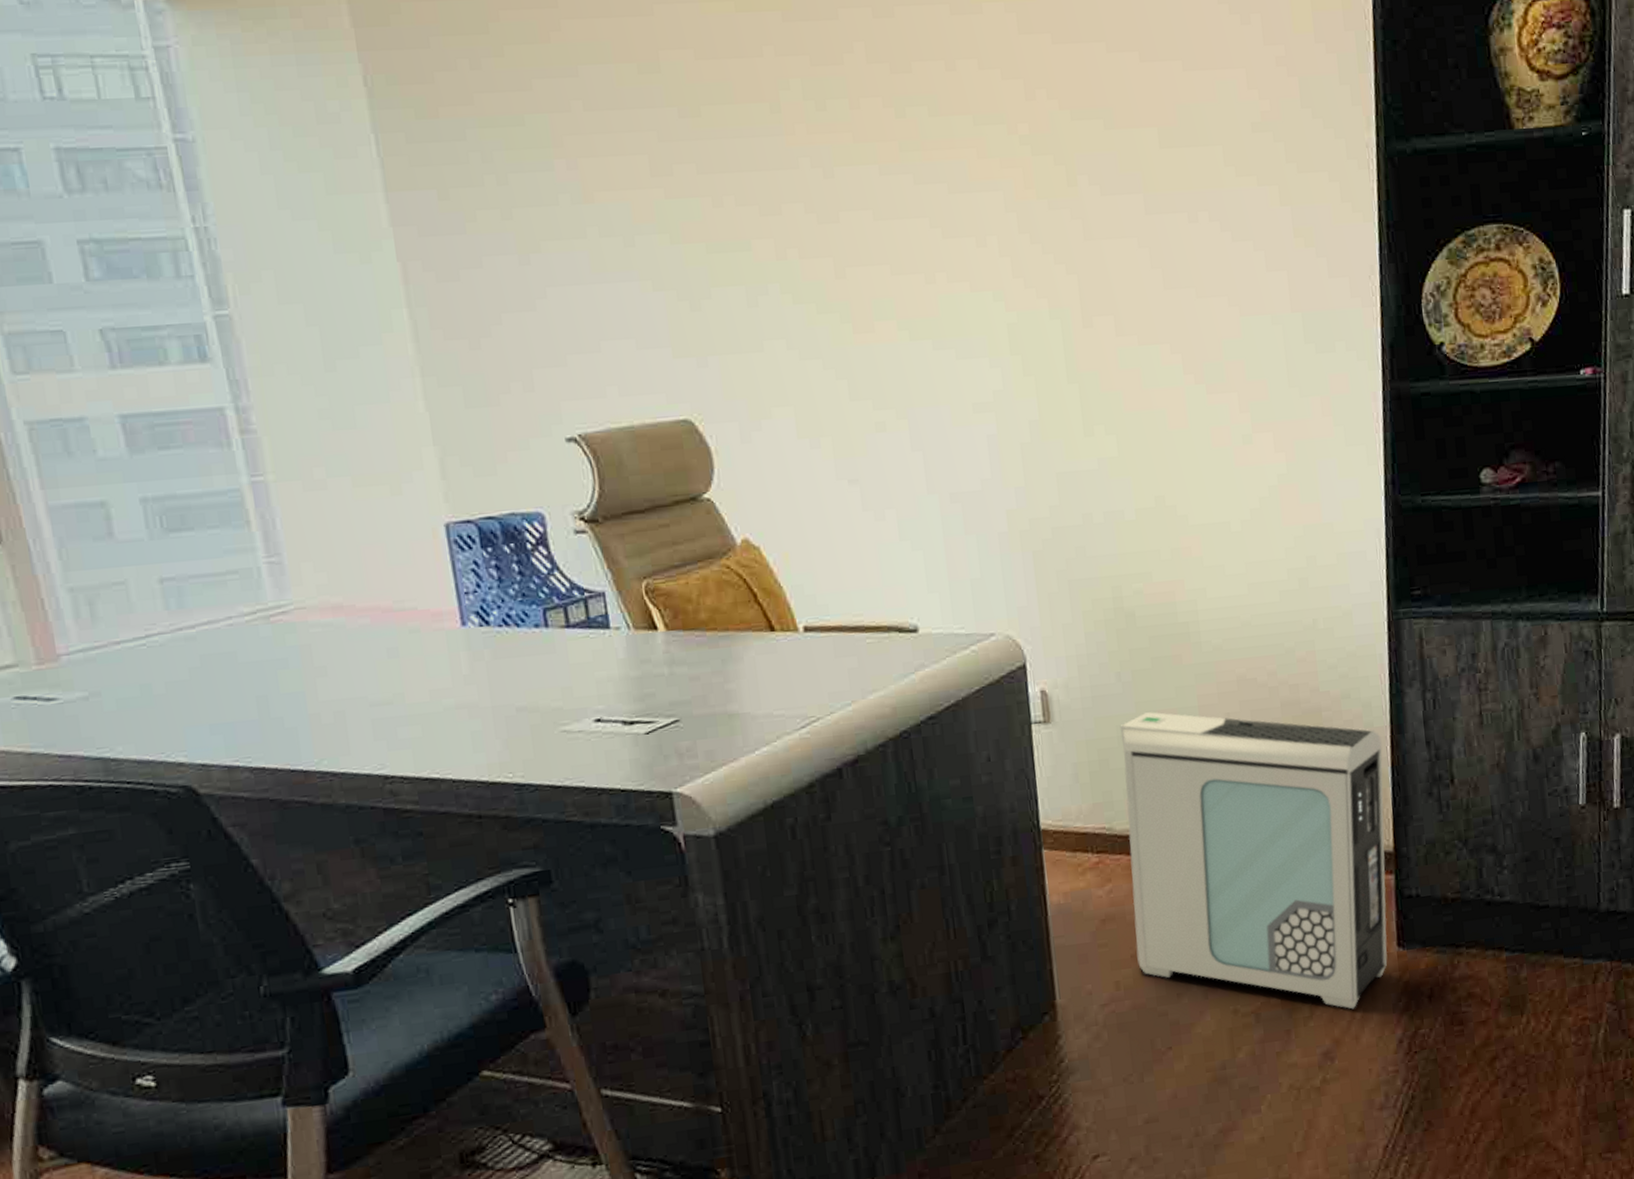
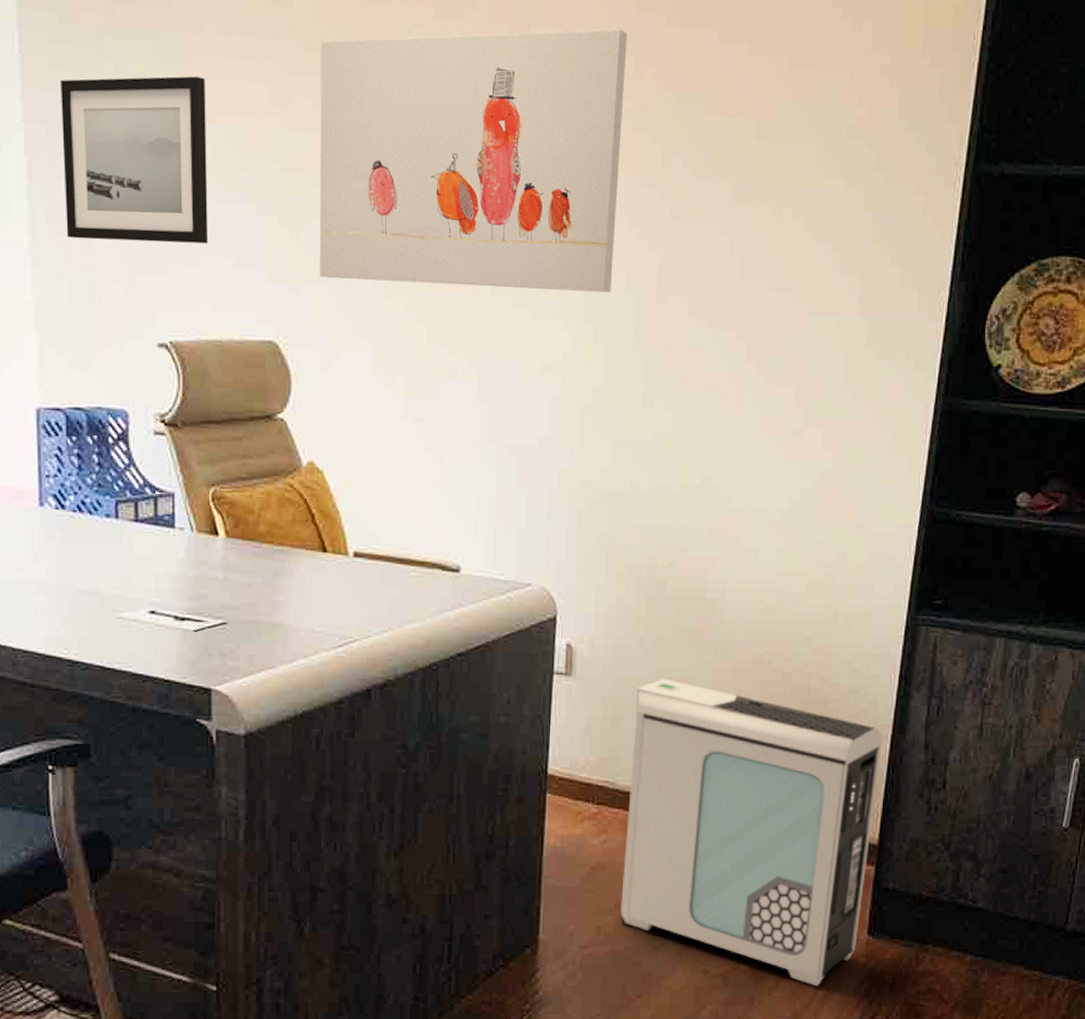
wall art: none [425,157,606,342] -> present [60,76,209,244]
wall art: none [696,53,1034,346] -> present [319,29,628,293]

